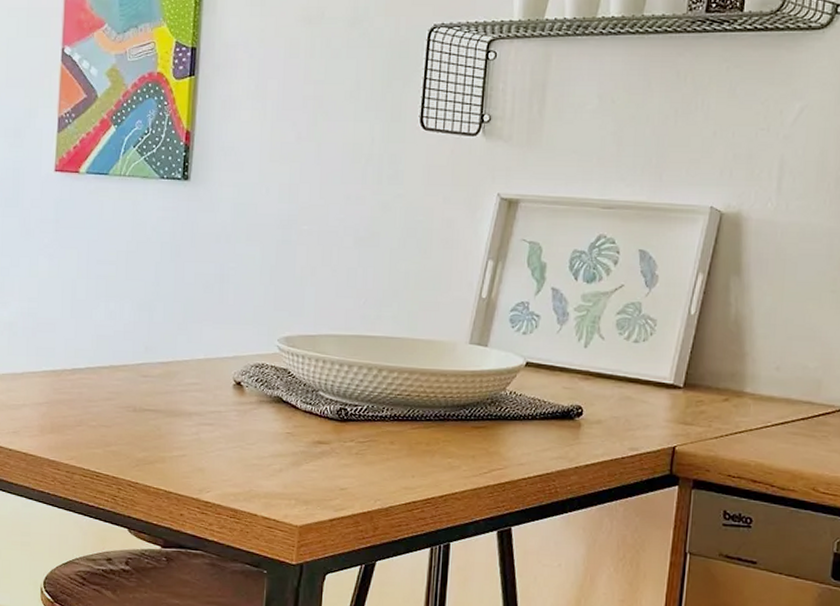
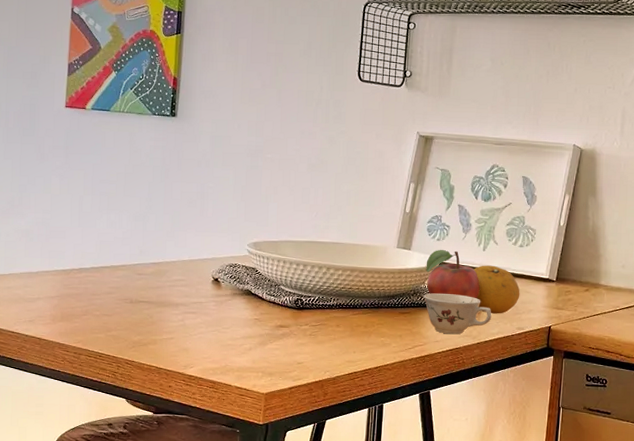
teacup: none [504,402,595,456] -> present [423,293,492,335]
fruit: none [507,345,580,410] -> present [426,249,480,299]
fruit: none [571,366,634,430] -> present [473,265,520,314]

